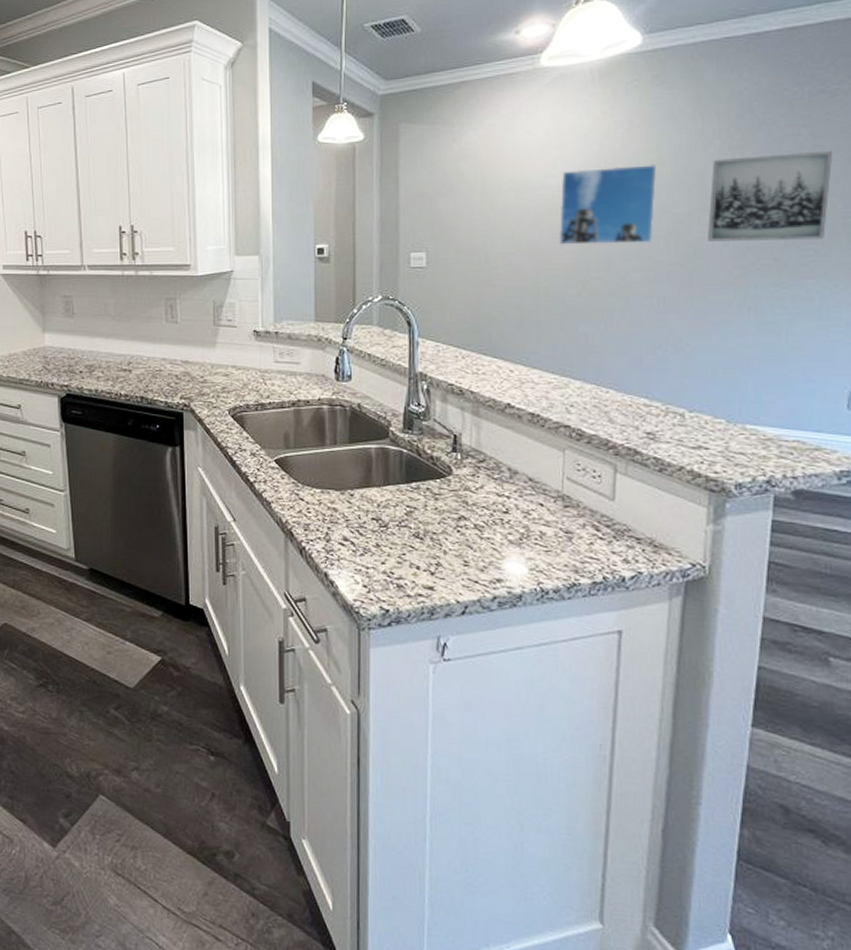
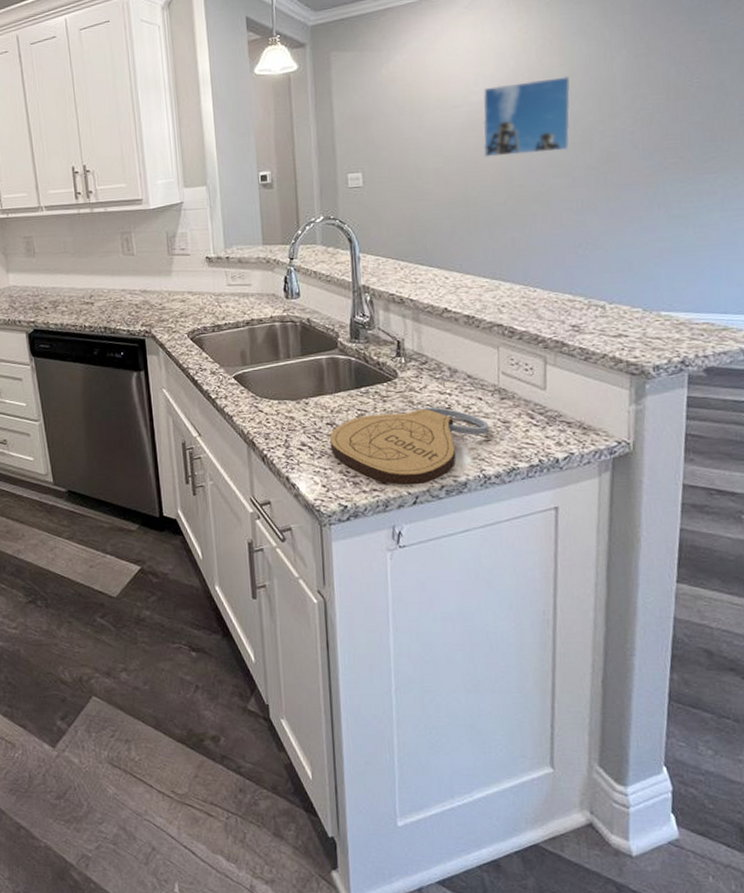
cutting board: none [374,509,550,594] -> present [329,407,490,486]
wall art: present [708,150,832,242] -> none [618,53,728,145]

